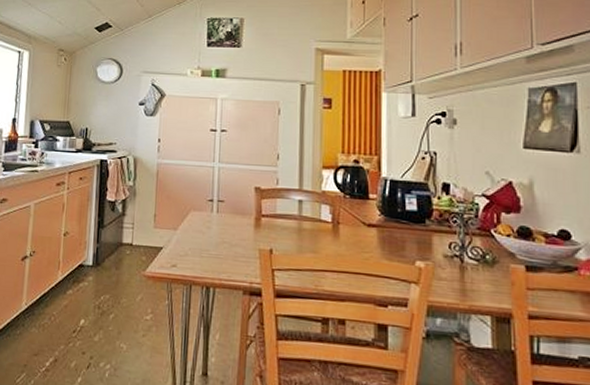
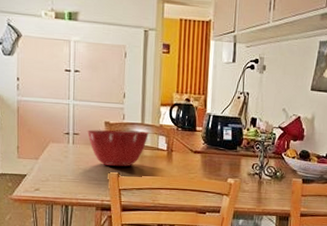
mixing bowl: none [233,196,308,241] -> present [86,129,149,167]

